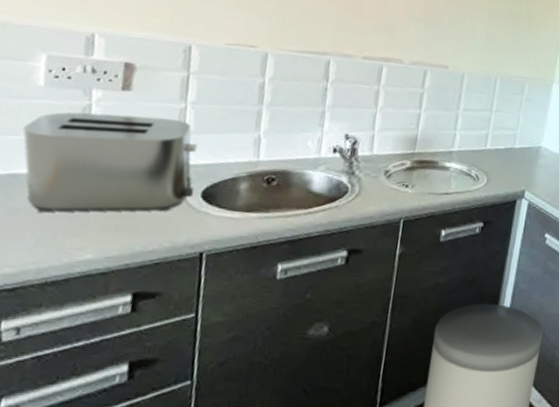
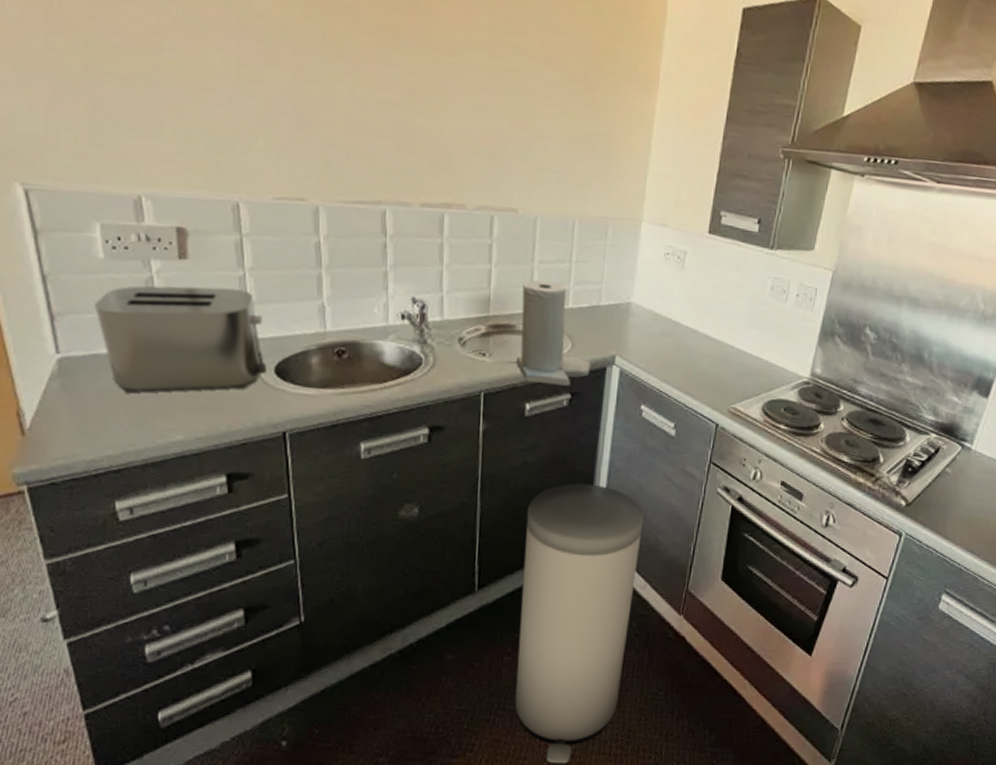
paper towel: none [435,124,504,216] -> present [515,279,592,386]

